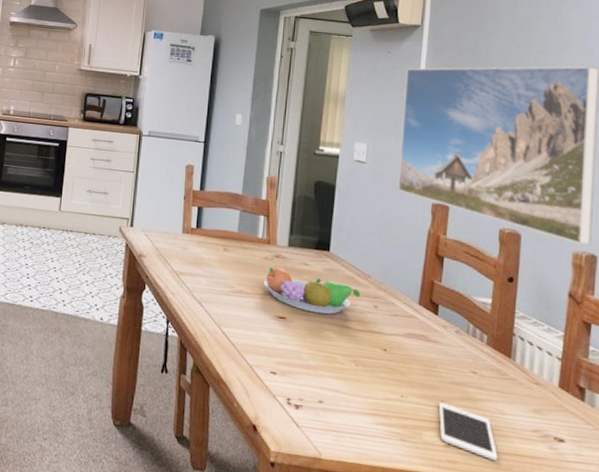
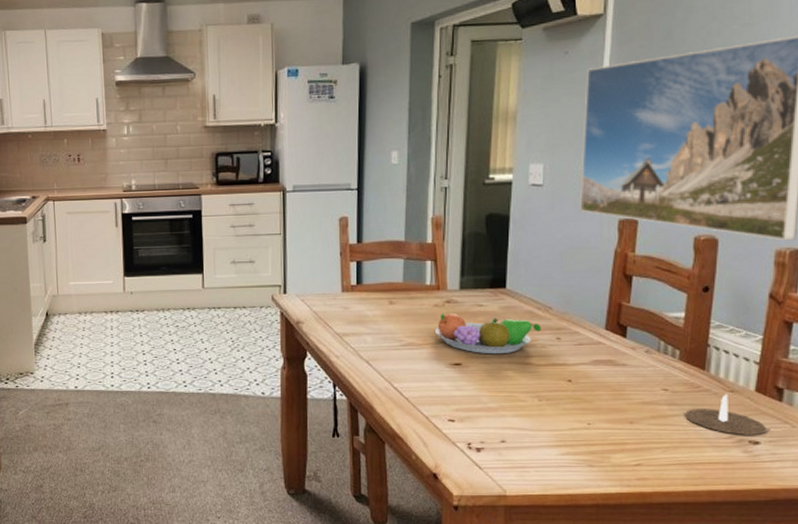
cell phone: present [438,401,498,461] -> none [627,423,690,471]
candle: none [493,385,572,433] -> present [685,394,768,436]

